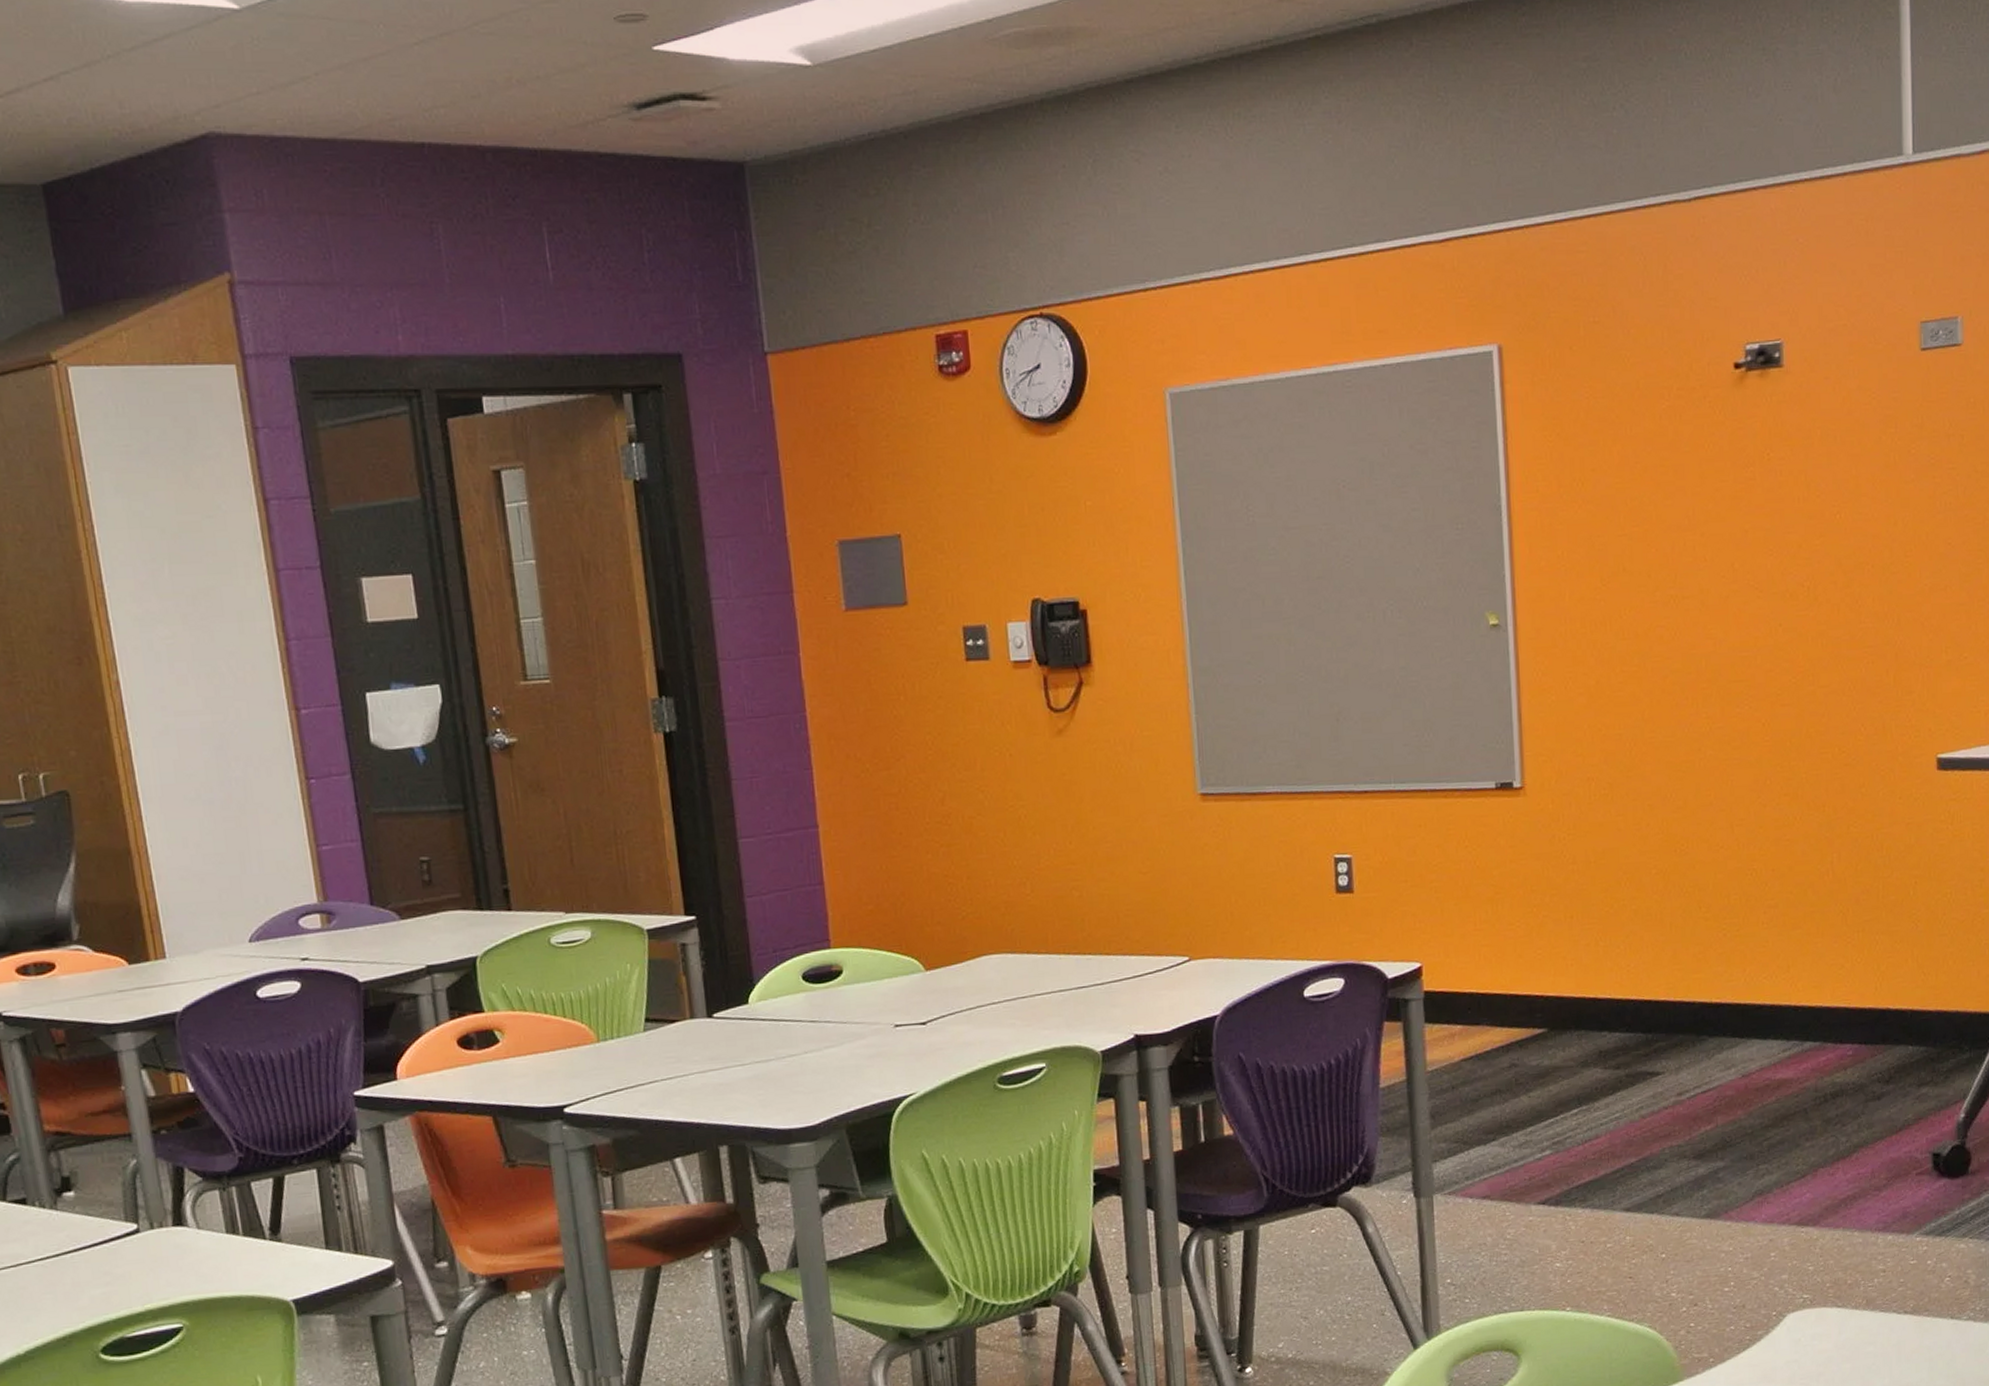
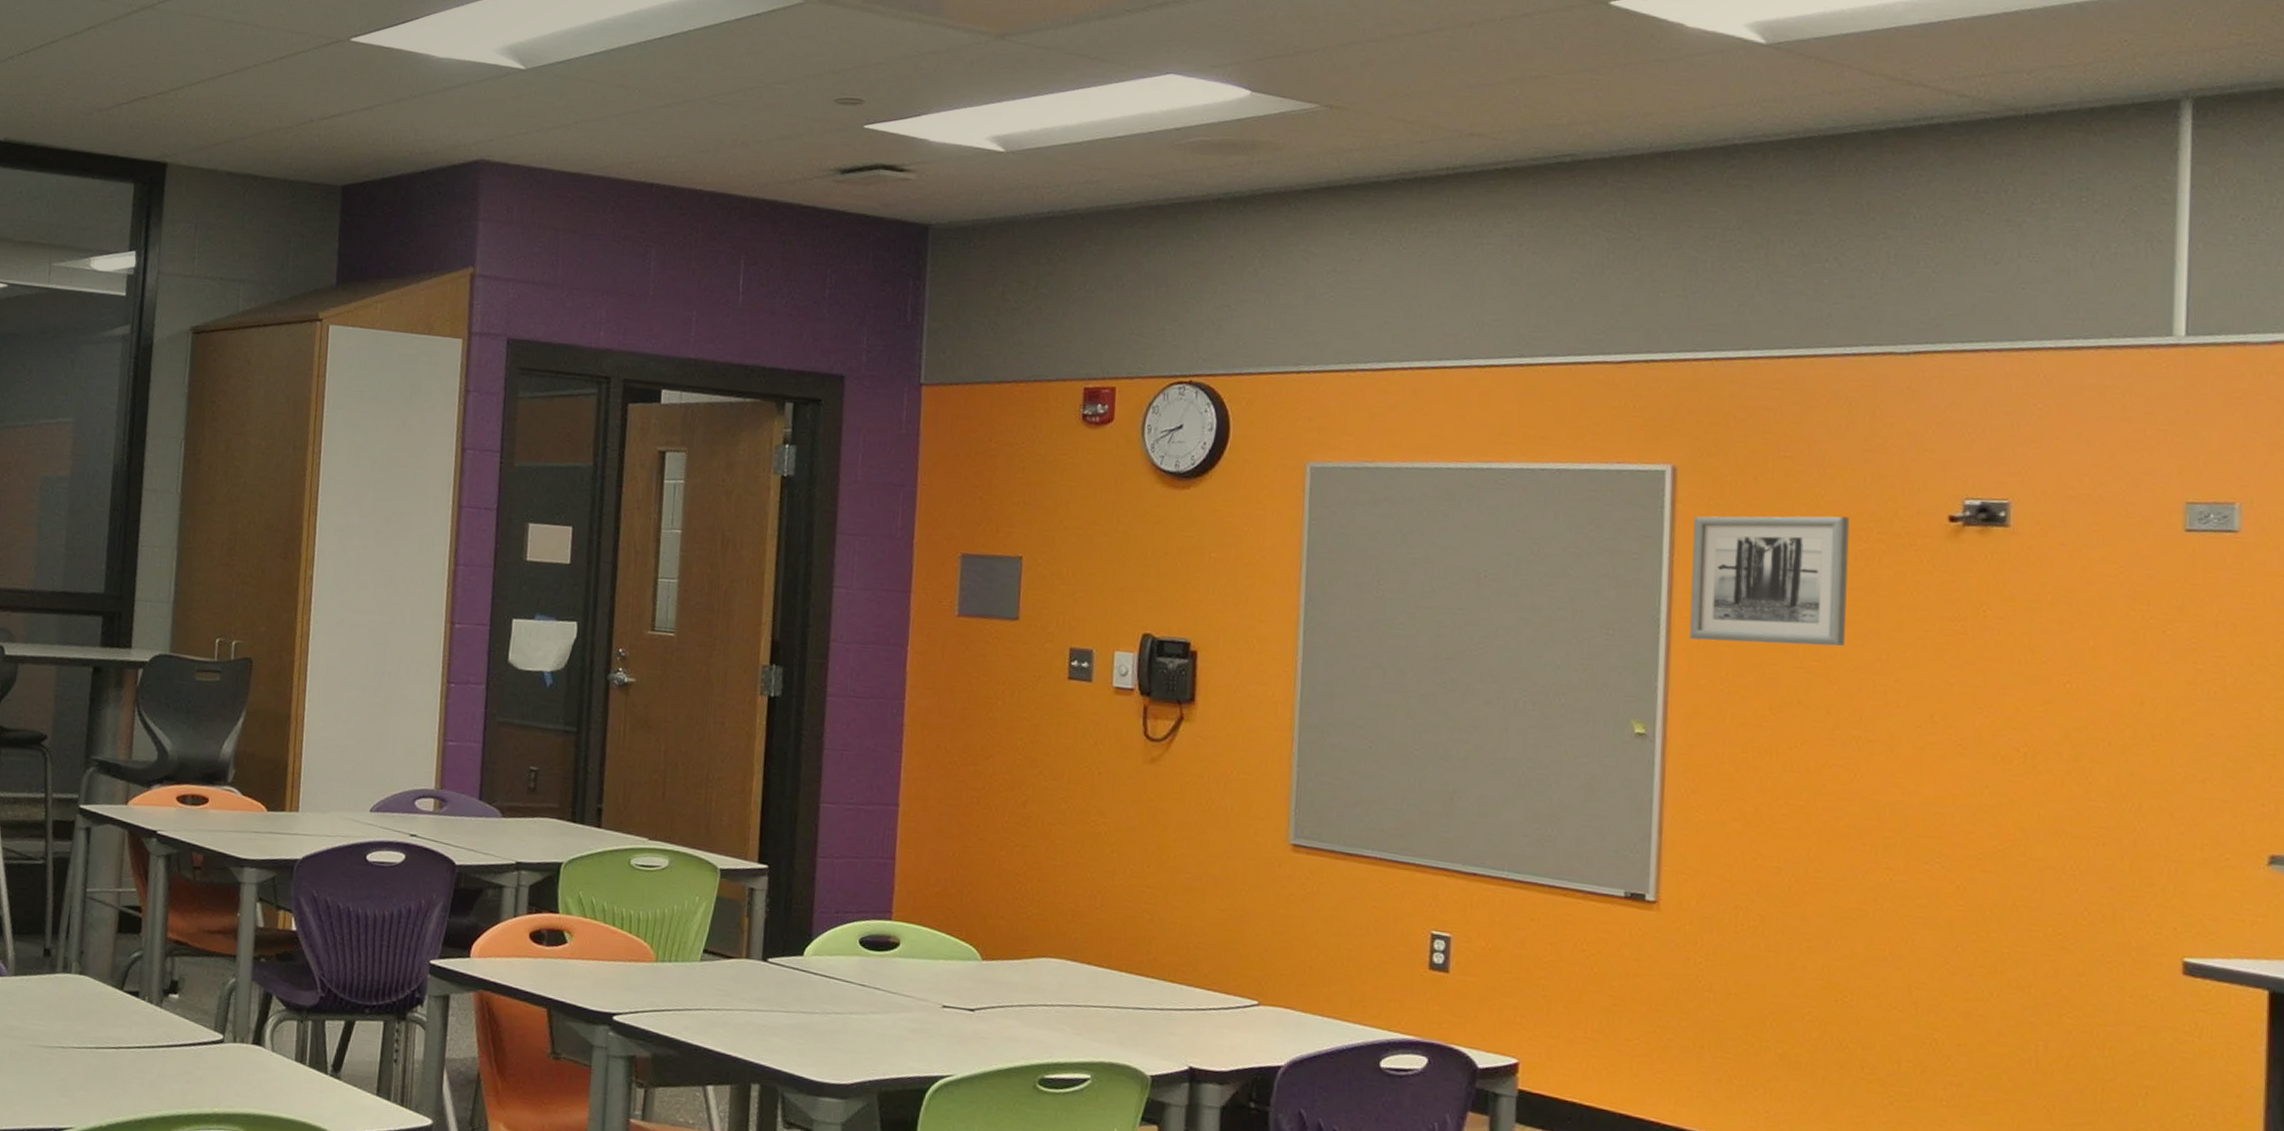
wall art: none [1521,376,1657,522] -> present [1689,515,1850,646]

